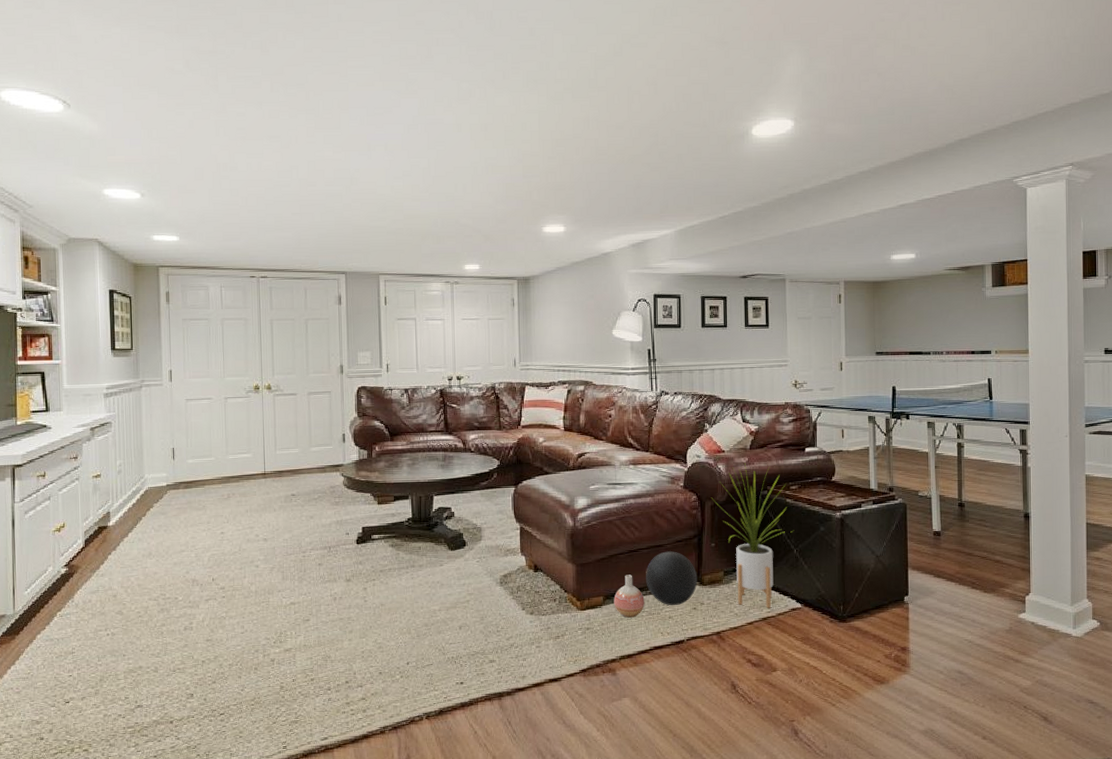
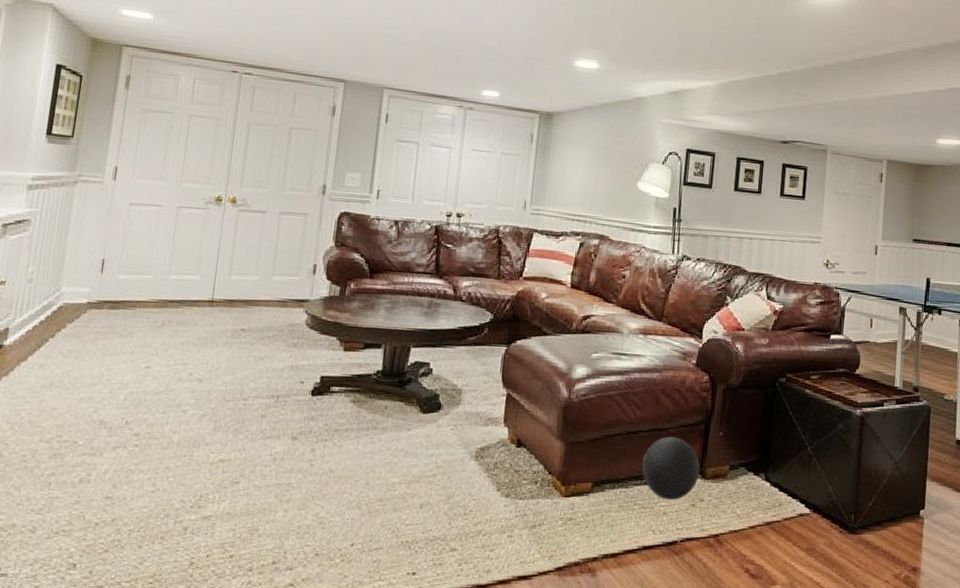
vase: present [614,575,644,618] -> none [603,459,638,510]
house plant: present [711,463,793,608] -> none [724,344,810,512]

